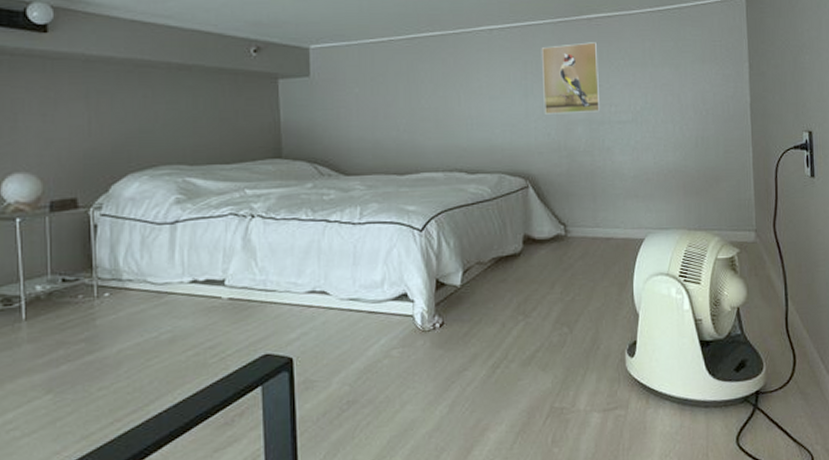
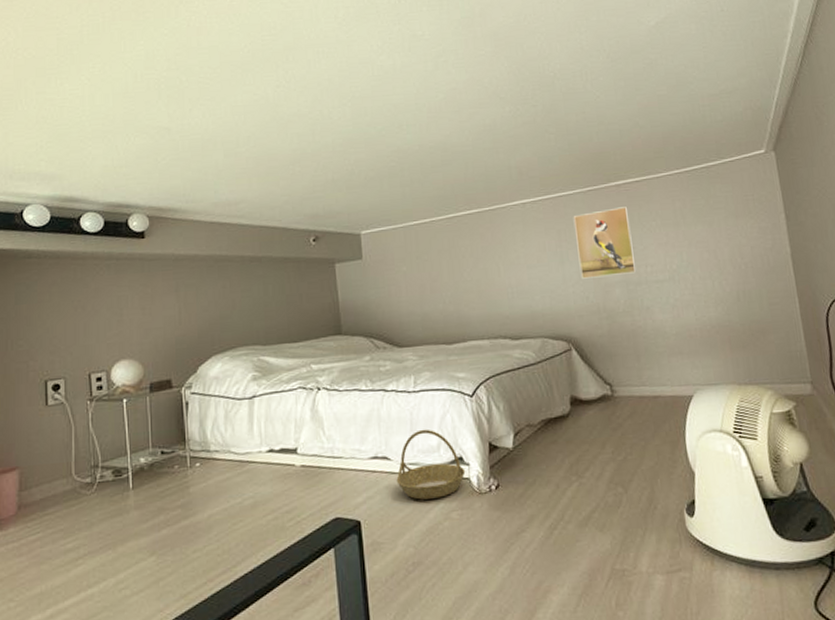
basket: none [334,263,410,337] -> present [396,429,466,500]

